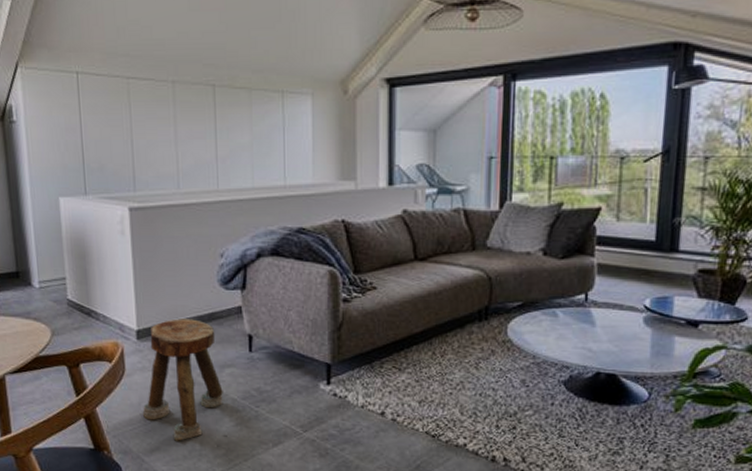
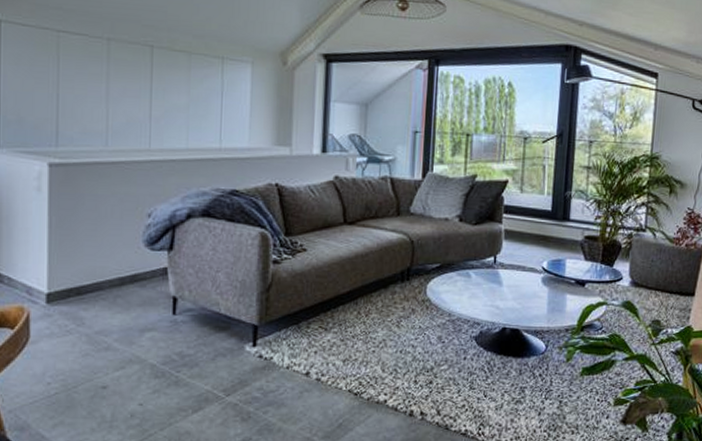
stool: present [142,318,223,441] -> none [46,280,141,413]

